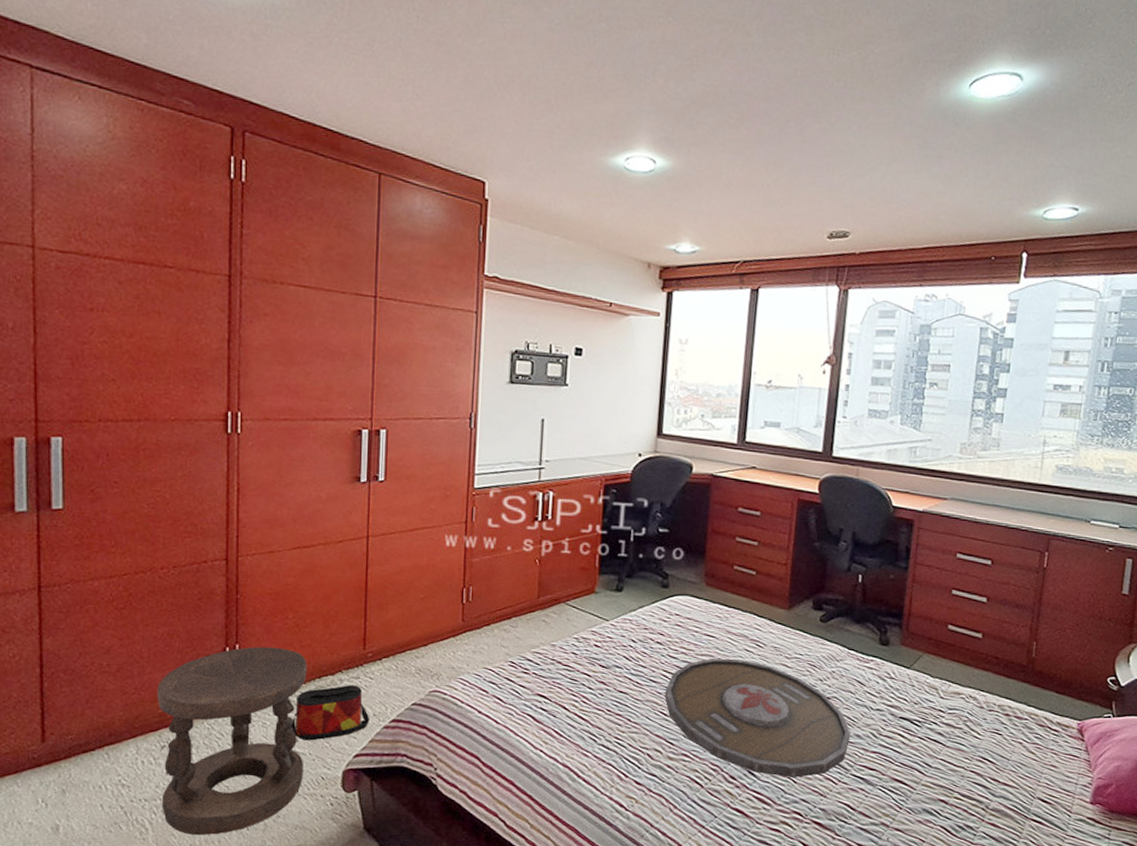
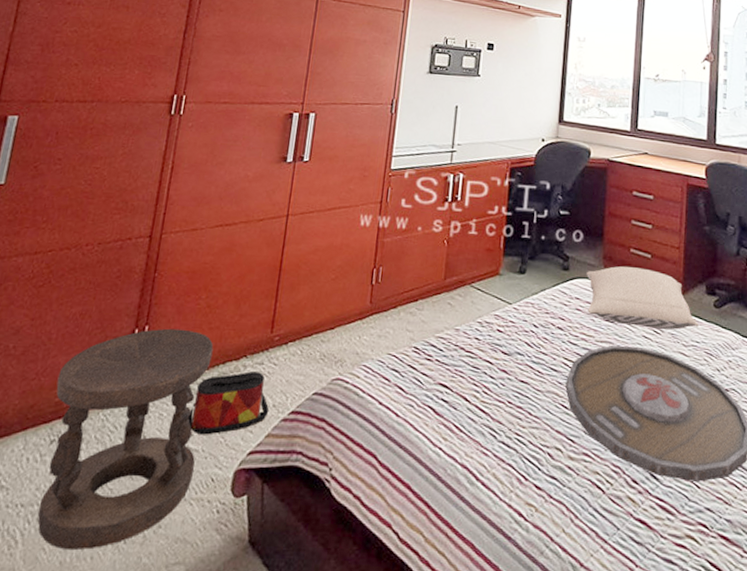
pillow: none [687,583,803,644] -> present [587,266,699,330]

